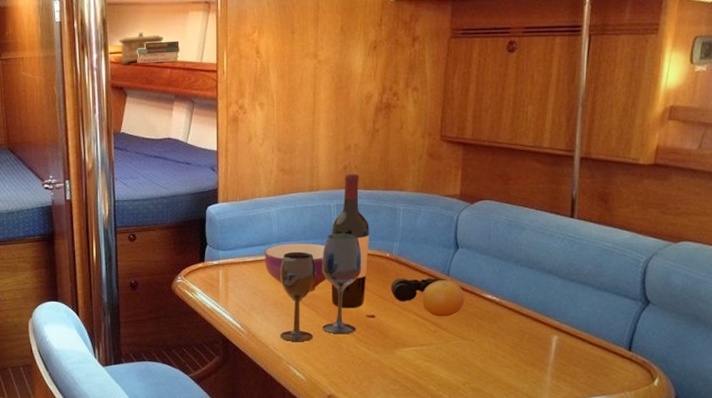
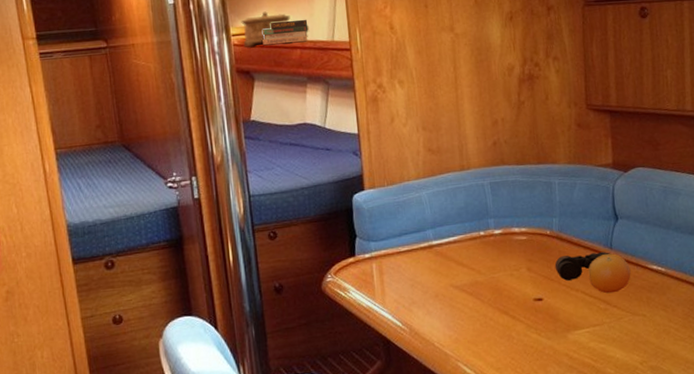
bowl: present [264,243,327,292] -> none [419,226,488,279]
wine glass: present [279,251,316,342] -> none [437,236,480,336]
wineglass: present [321,233,362,334] -> none [480,212,524,323]
wine bottle: present [331,173,369,308] -> none [487,148,530,294]

